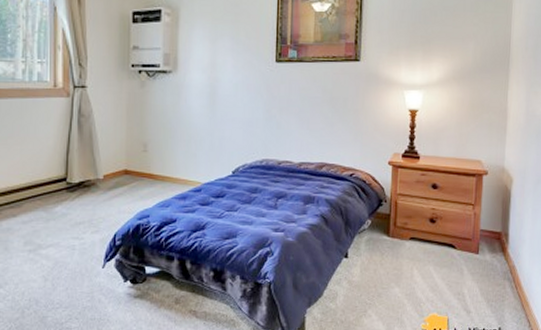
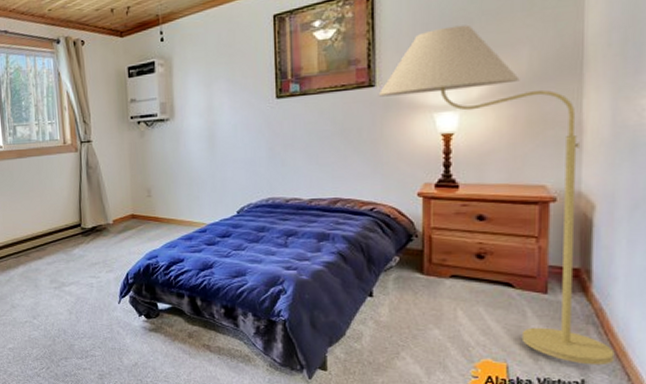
floor lamp: none [362,16,522,315] -> present [378,24,615,366]

